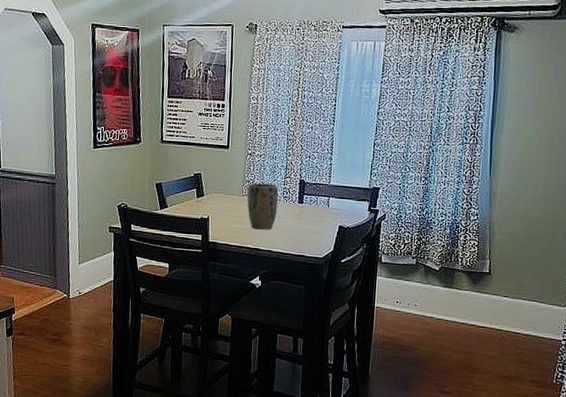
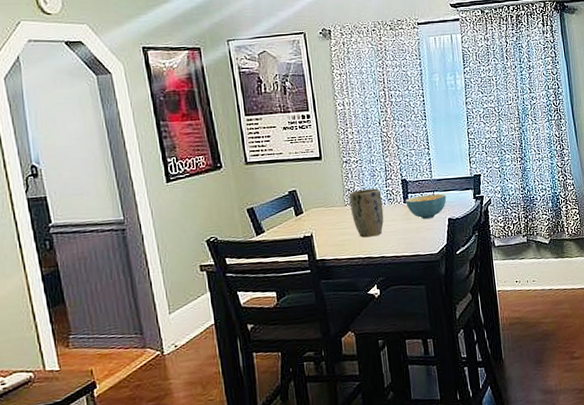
cereal bowl: none [300,198,341,222] -> present [405,193,447,219]

